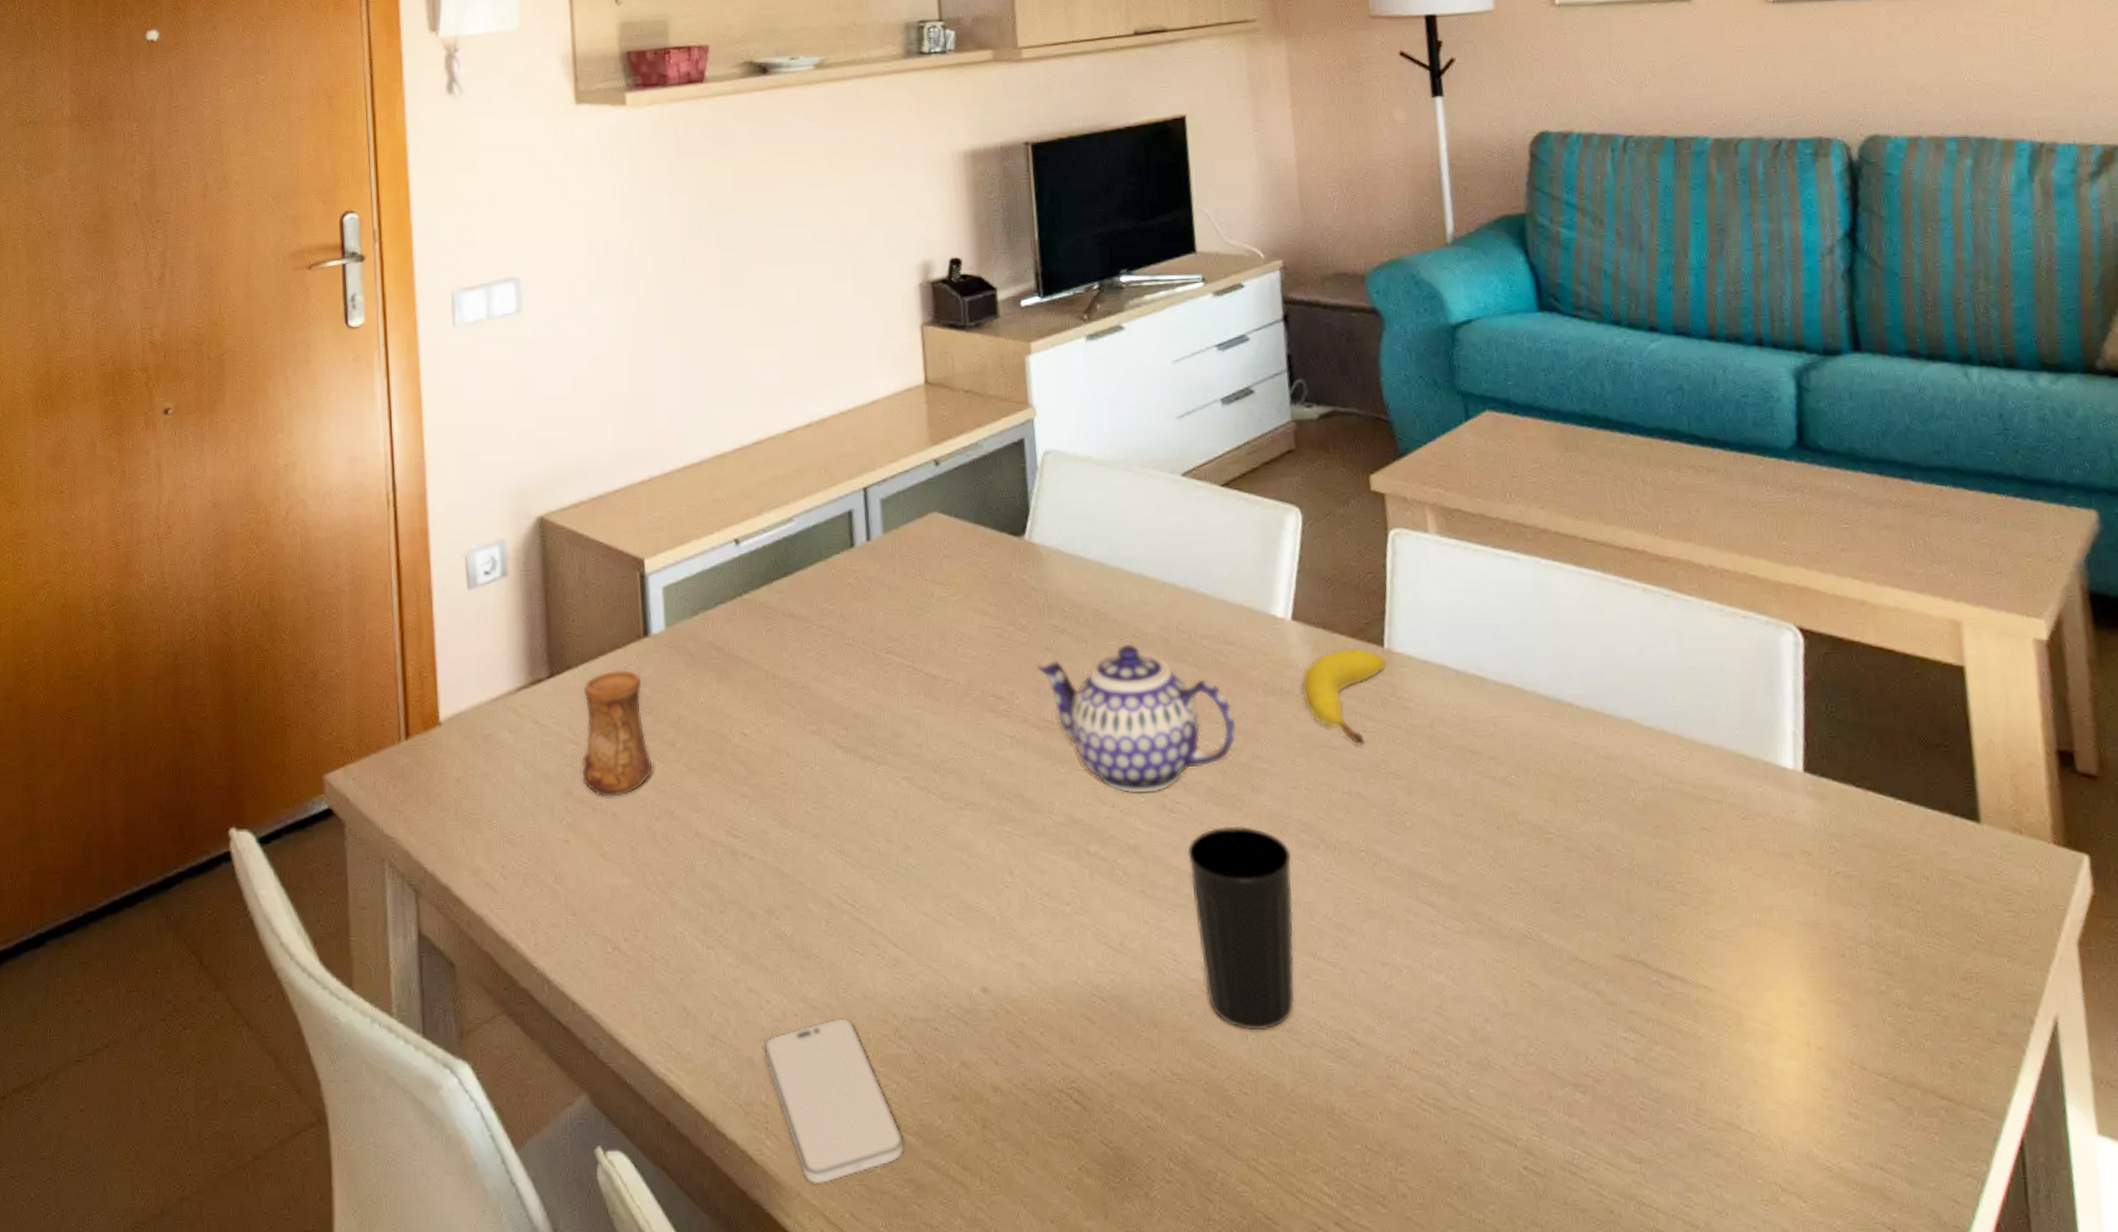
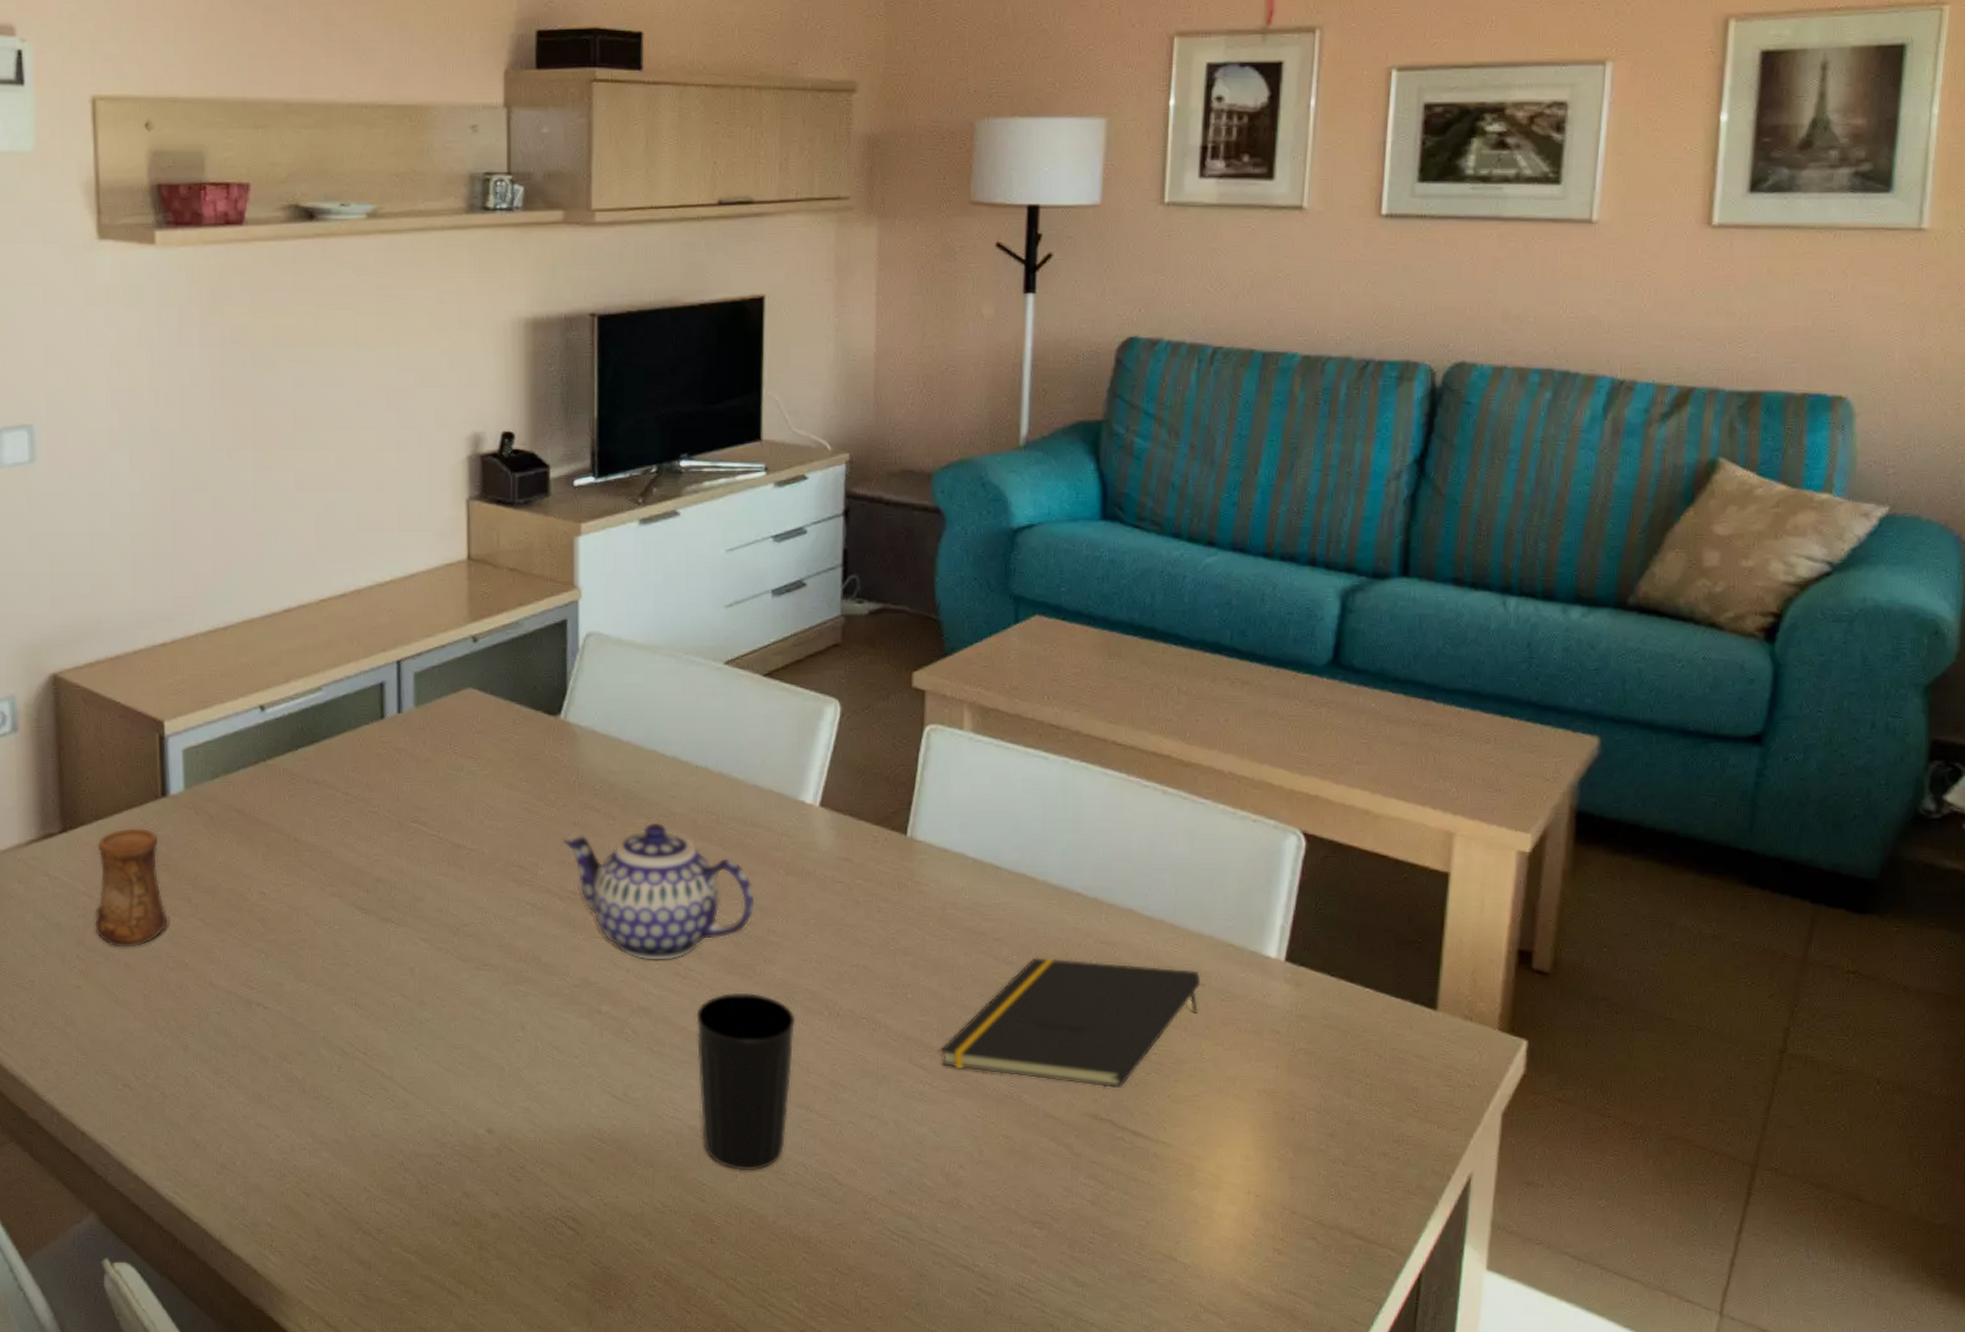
smartphone: present [764,1018,904,1185] -> none [271,1152,404,1294]
fruit: present [1301,647,1387,747] -> none [822,834,907,925]
notepad: none [1448,776,1719,925] -> present [941,957,1201,1089]

